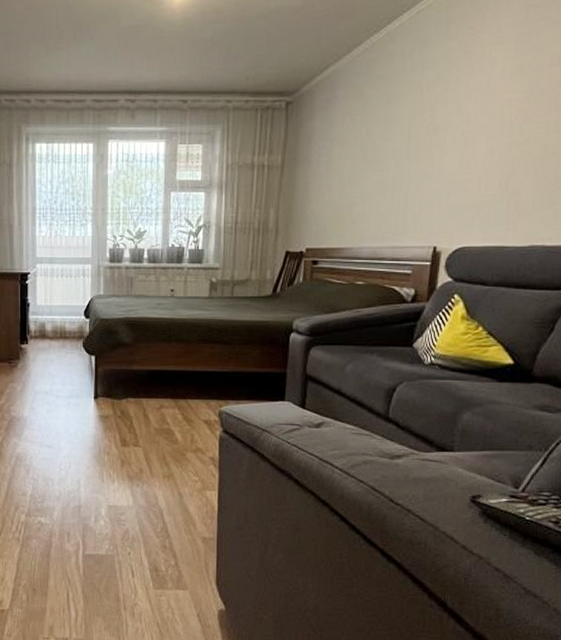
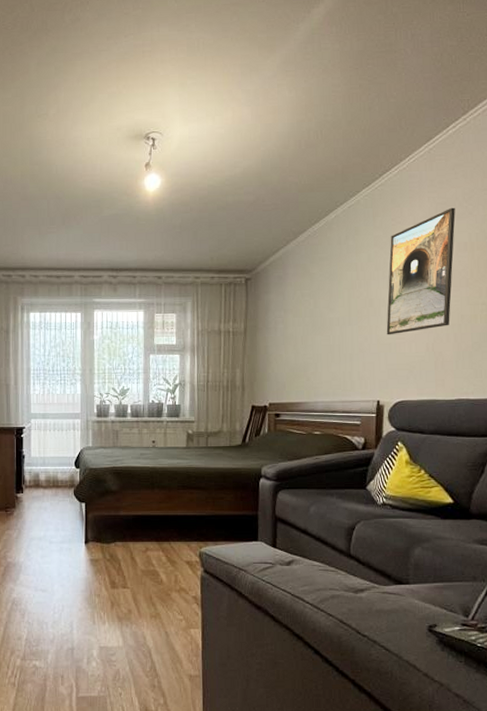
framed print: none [451,11,551,170] -> present [386,207,456,335]

